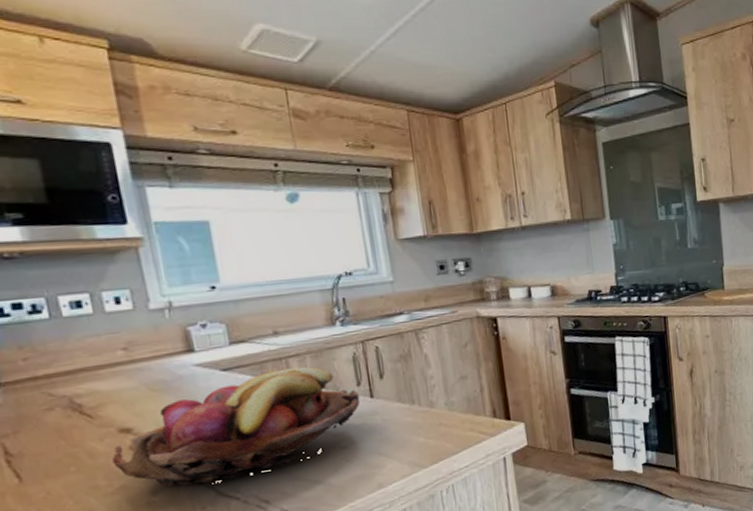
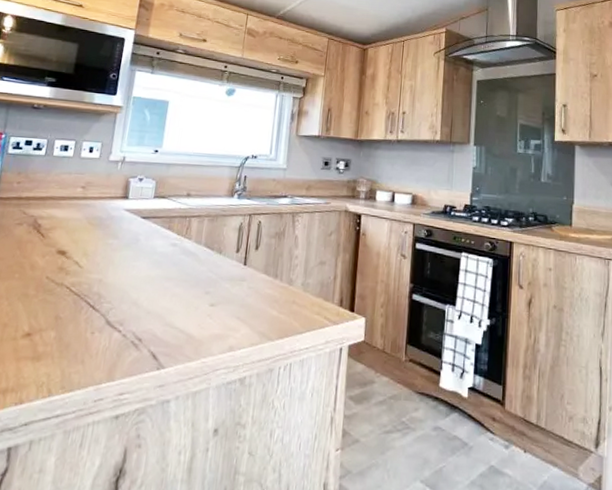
fruit basket: present [112,366,361,487] -> none [44,226,236,313]

